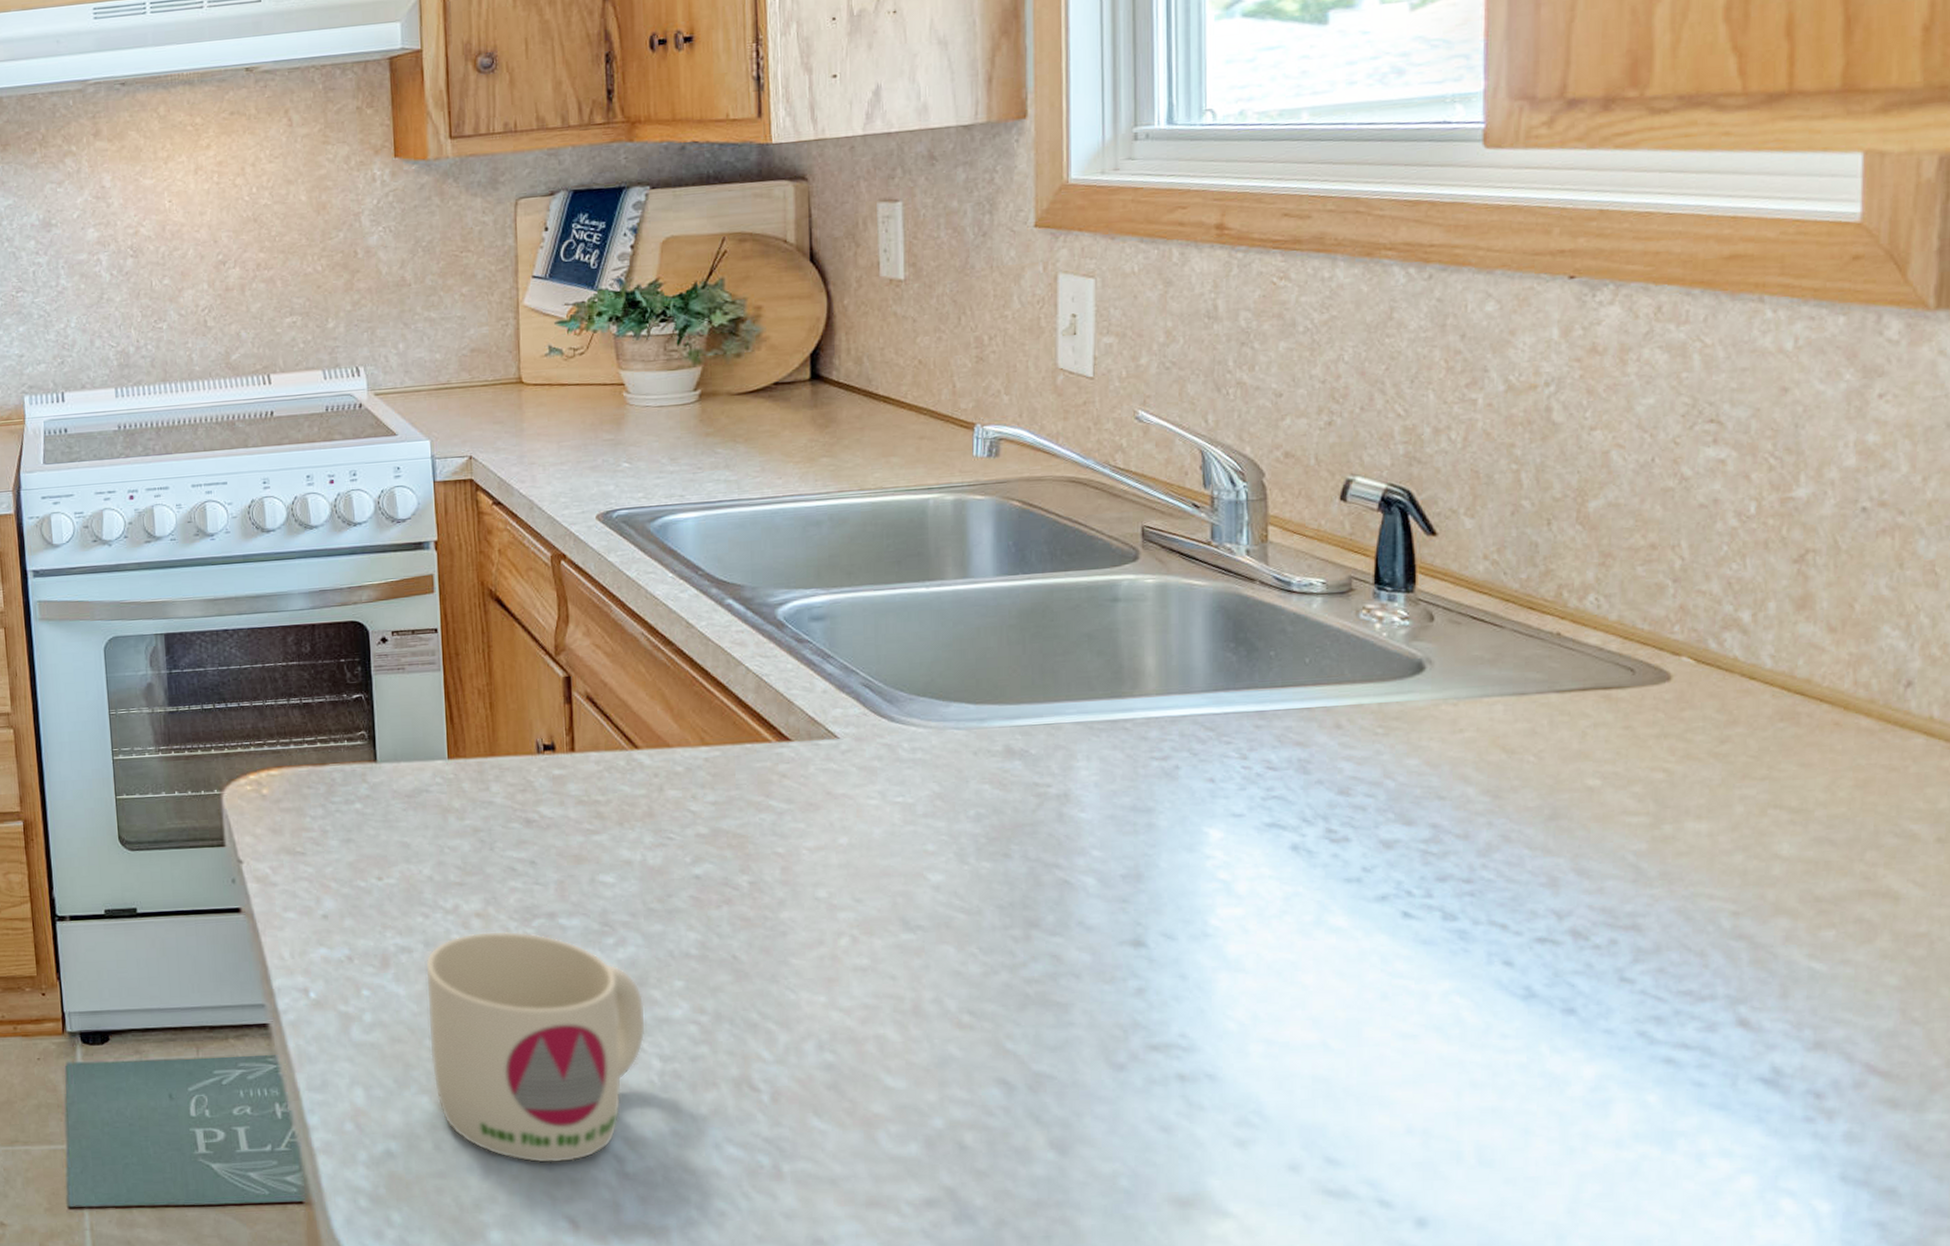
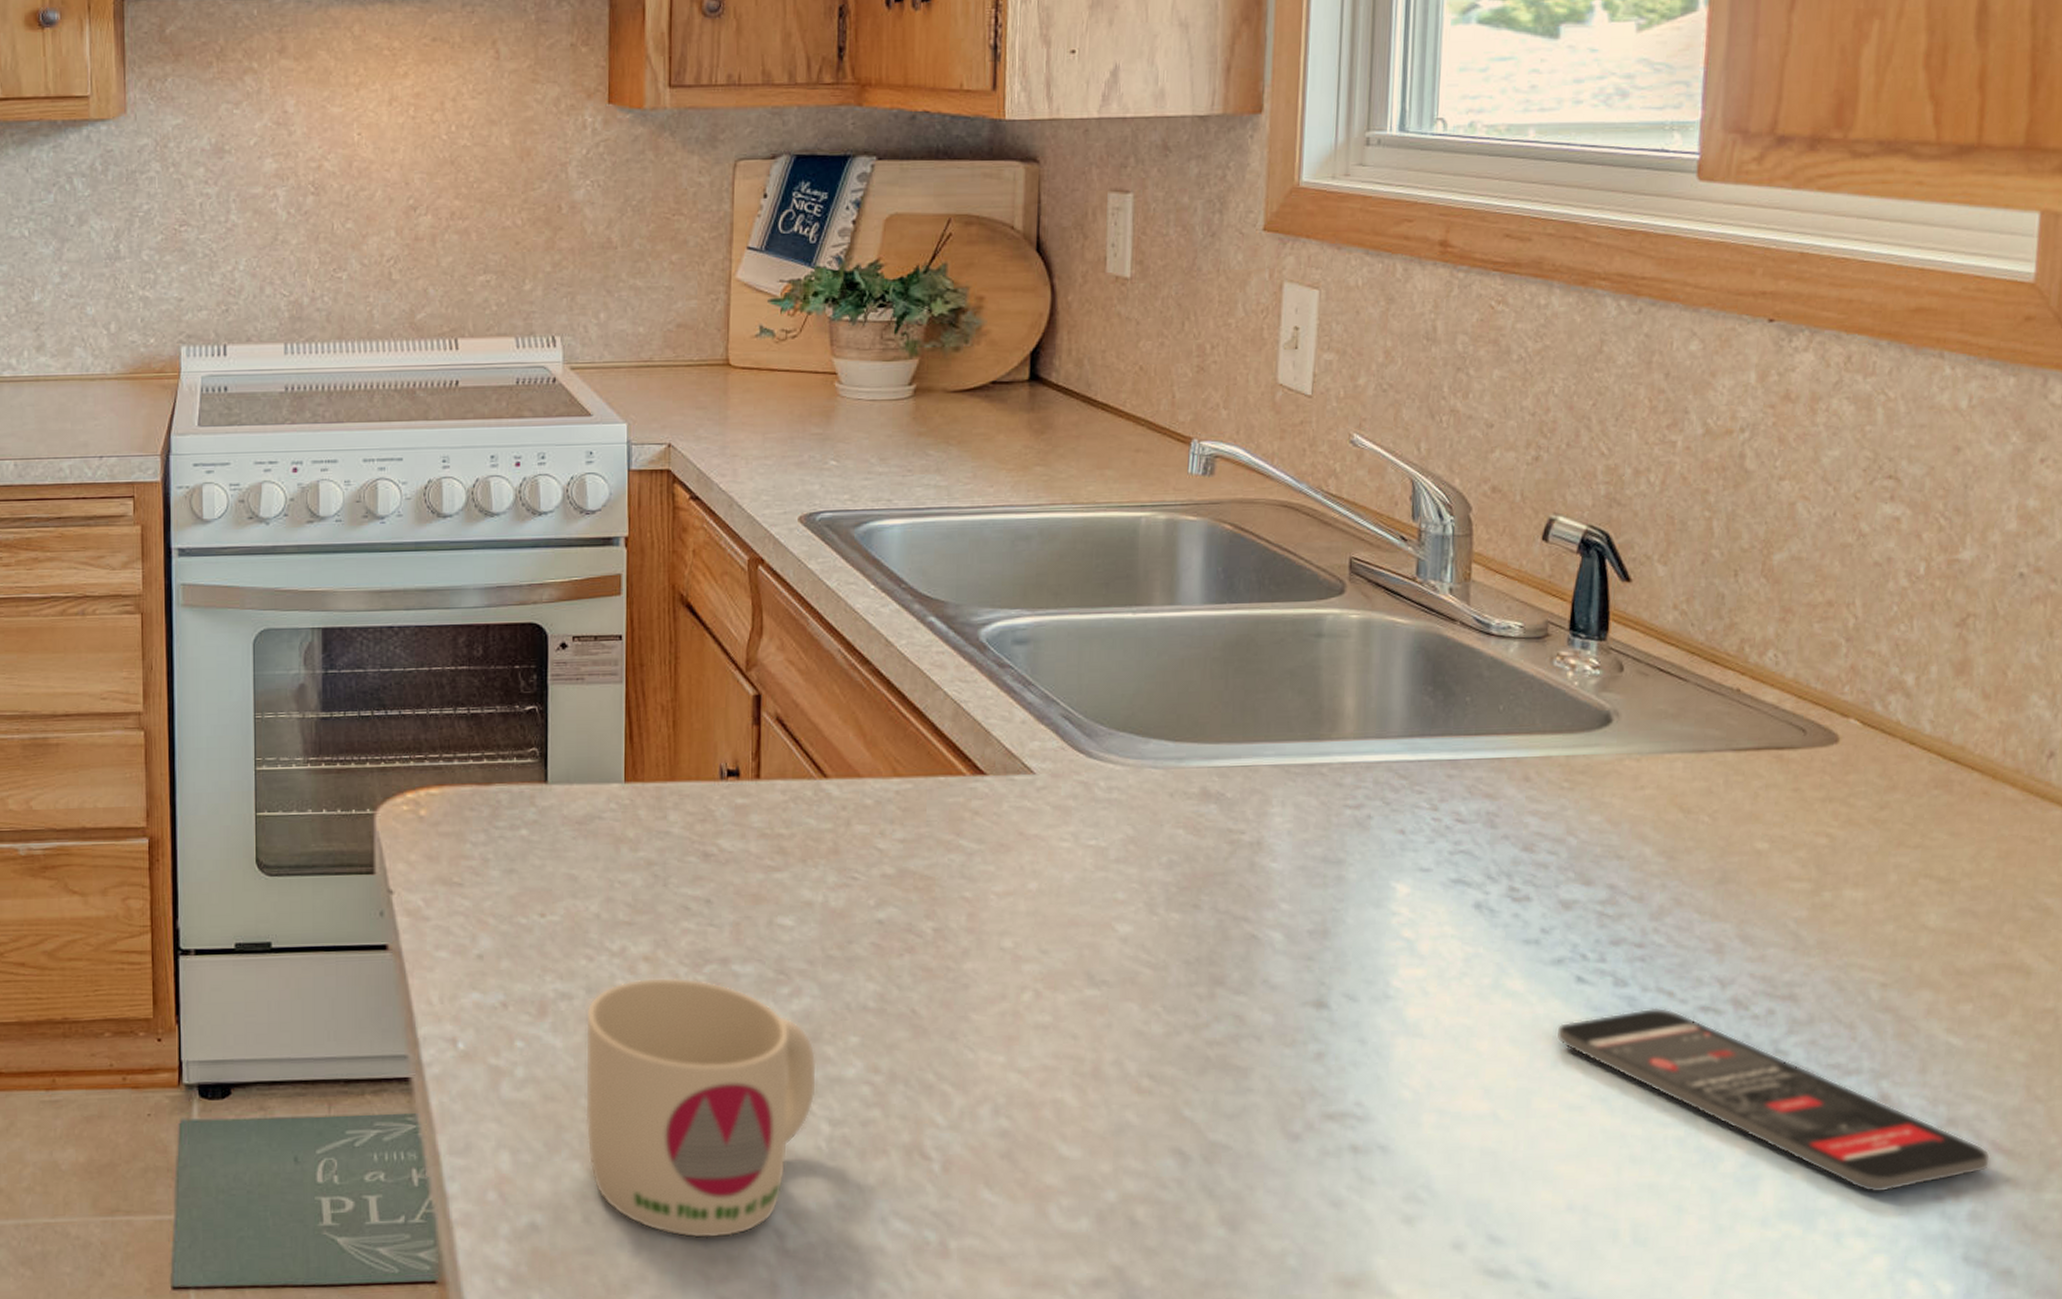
smartphone: none [1385,939,1865,1115] -> present [1556,1007,1991,1194]

